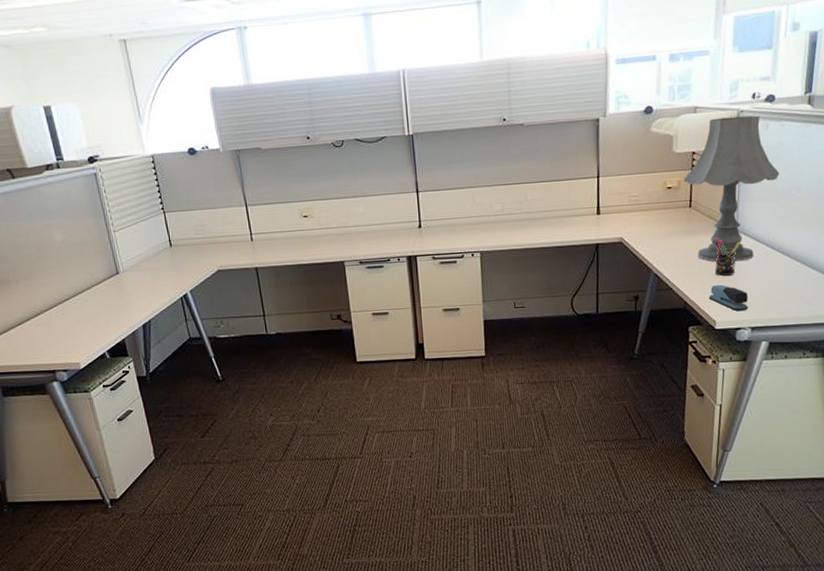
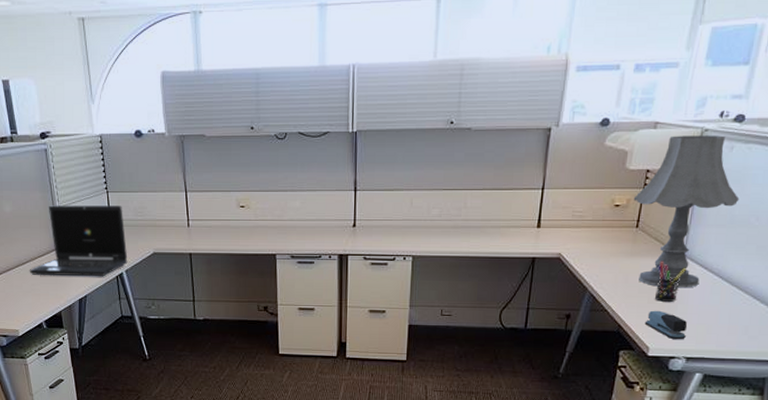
laptop: none [86,225,192,304] -> present [29,205,128,277]

